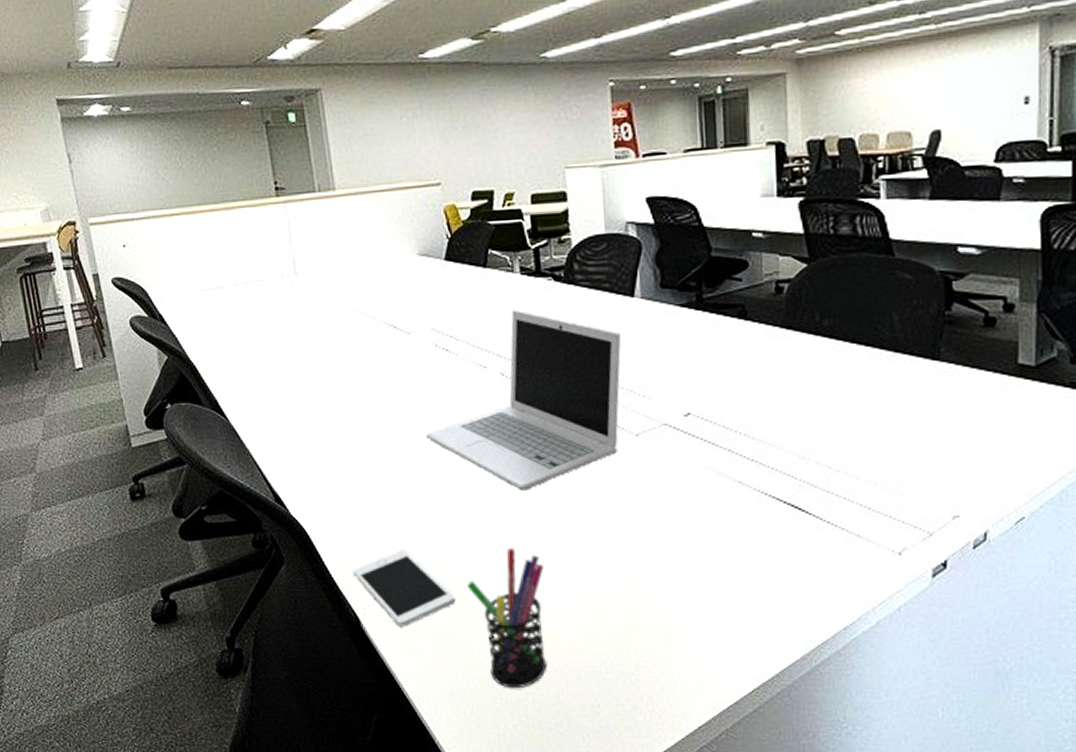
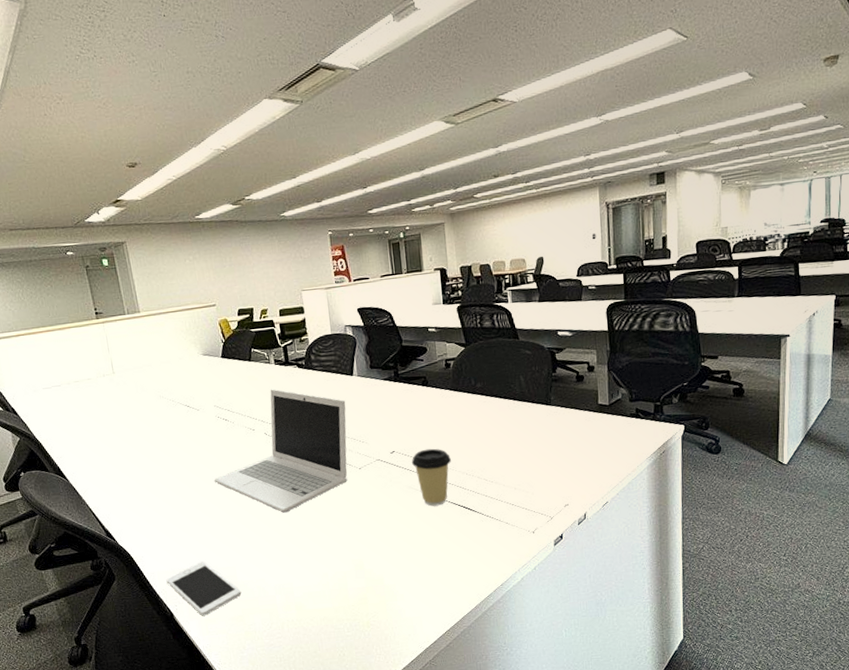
pen holder: present [466,548,547,689] -> none [248,553,308,650]
coffee cup: none [714,413,776,500] -> present [411,448,451,506]

